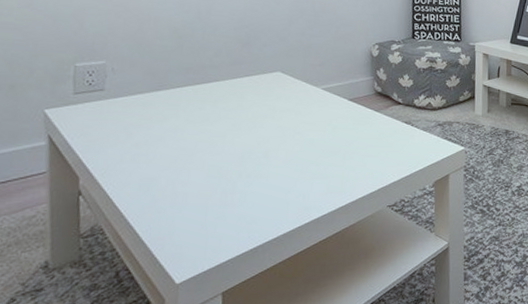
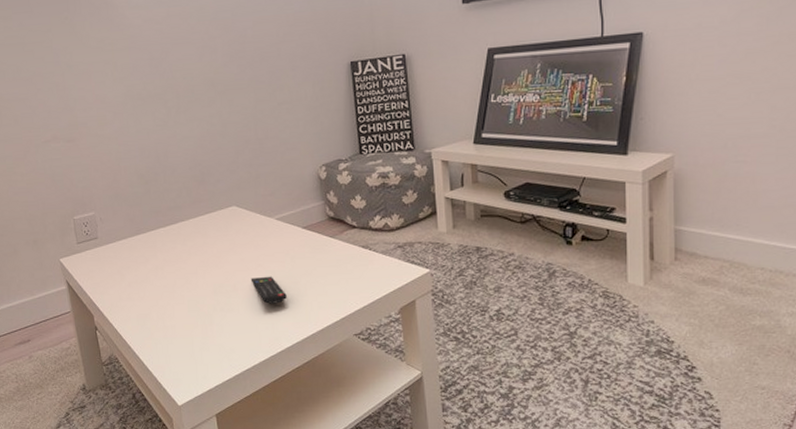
remote control: none [286,144,323,173] -> present [250,276,287,304]

